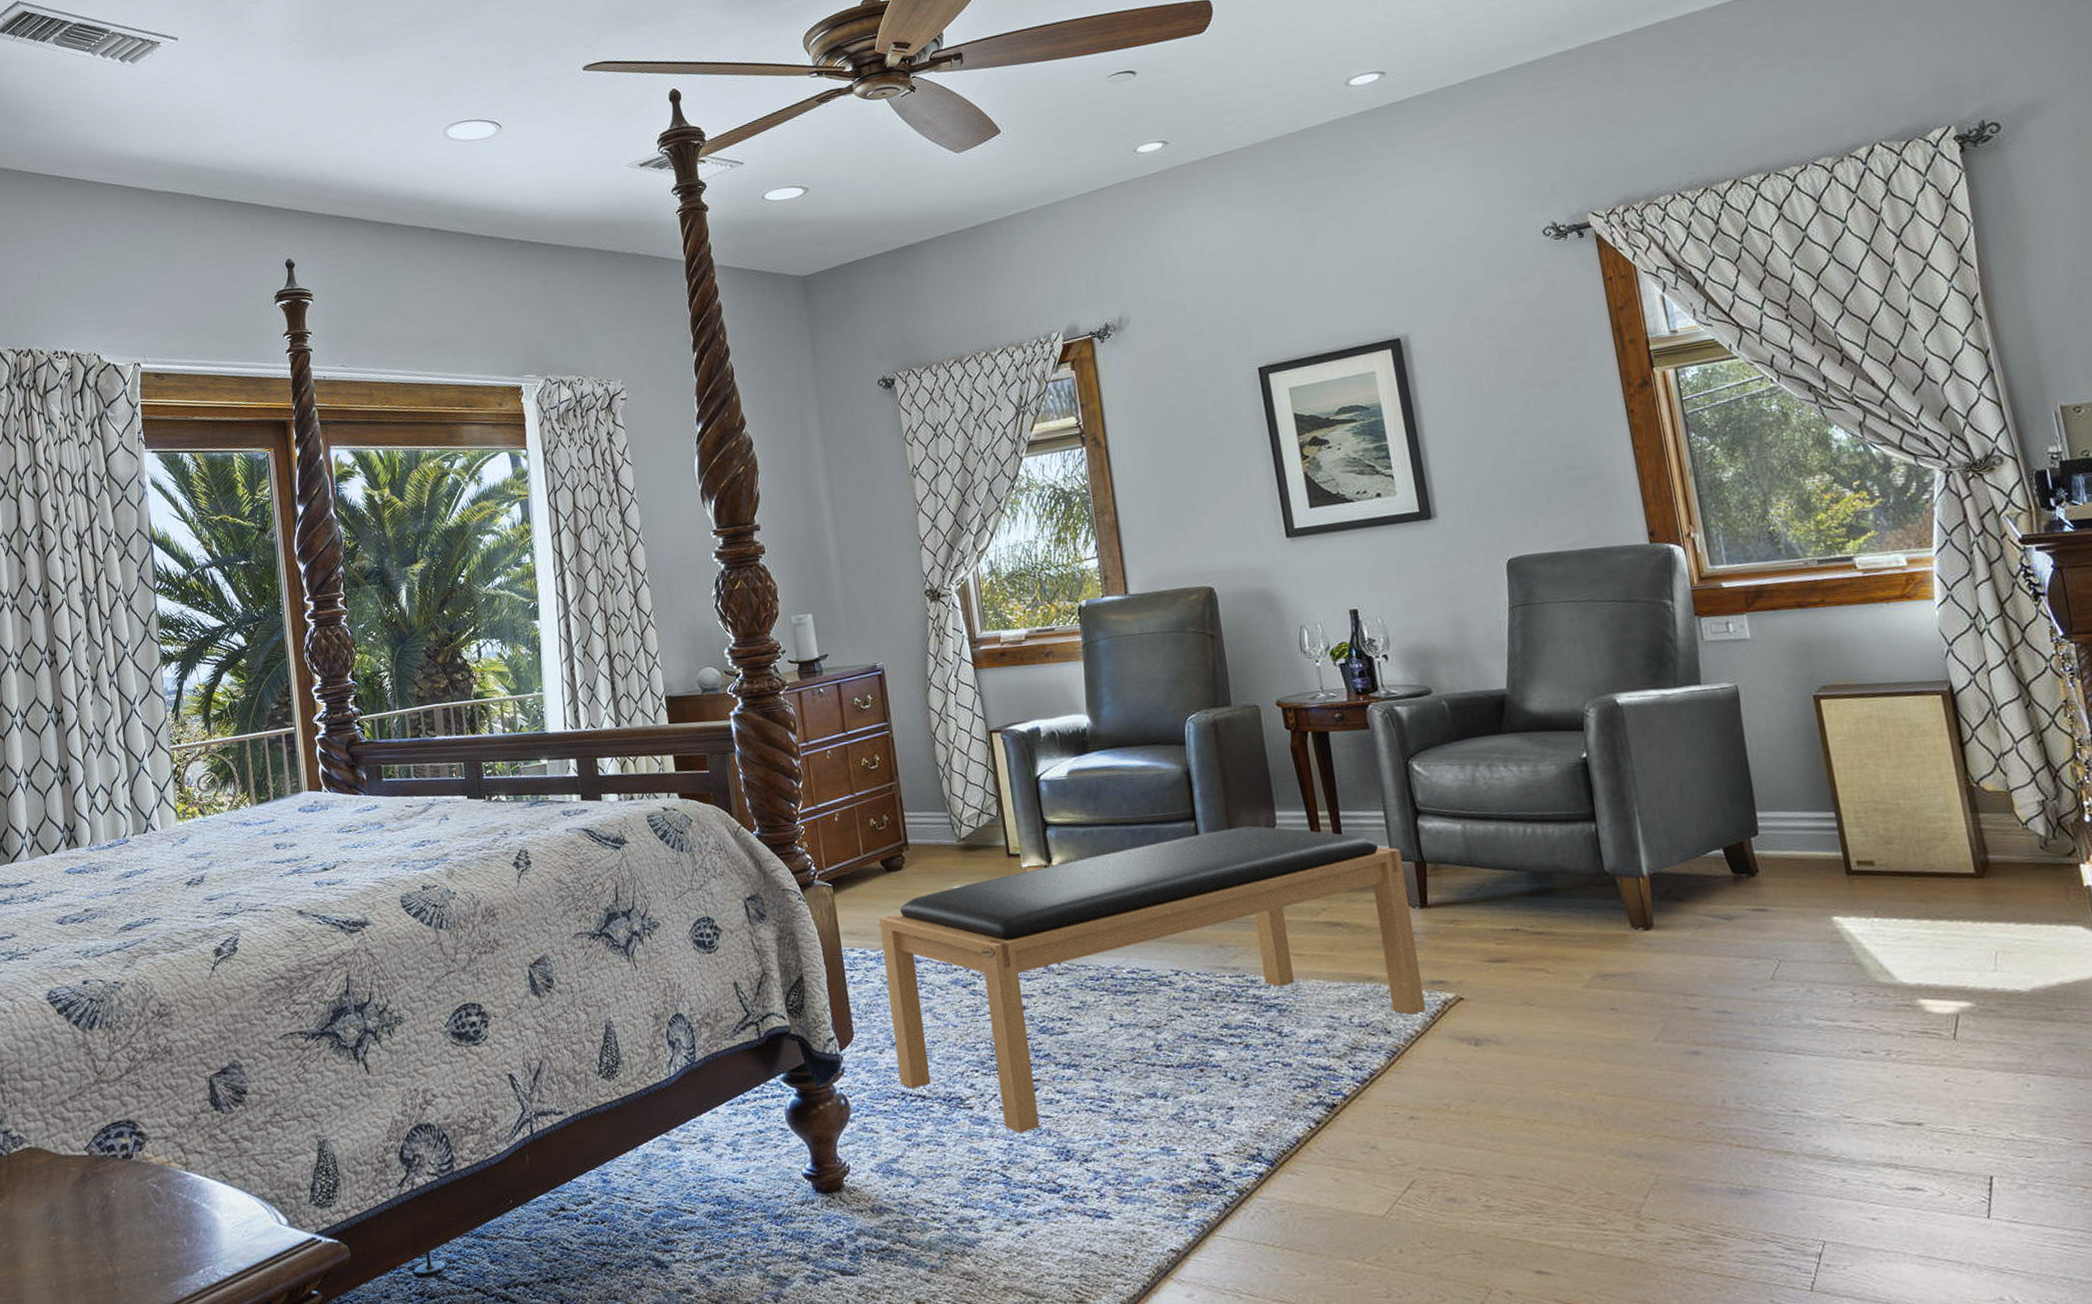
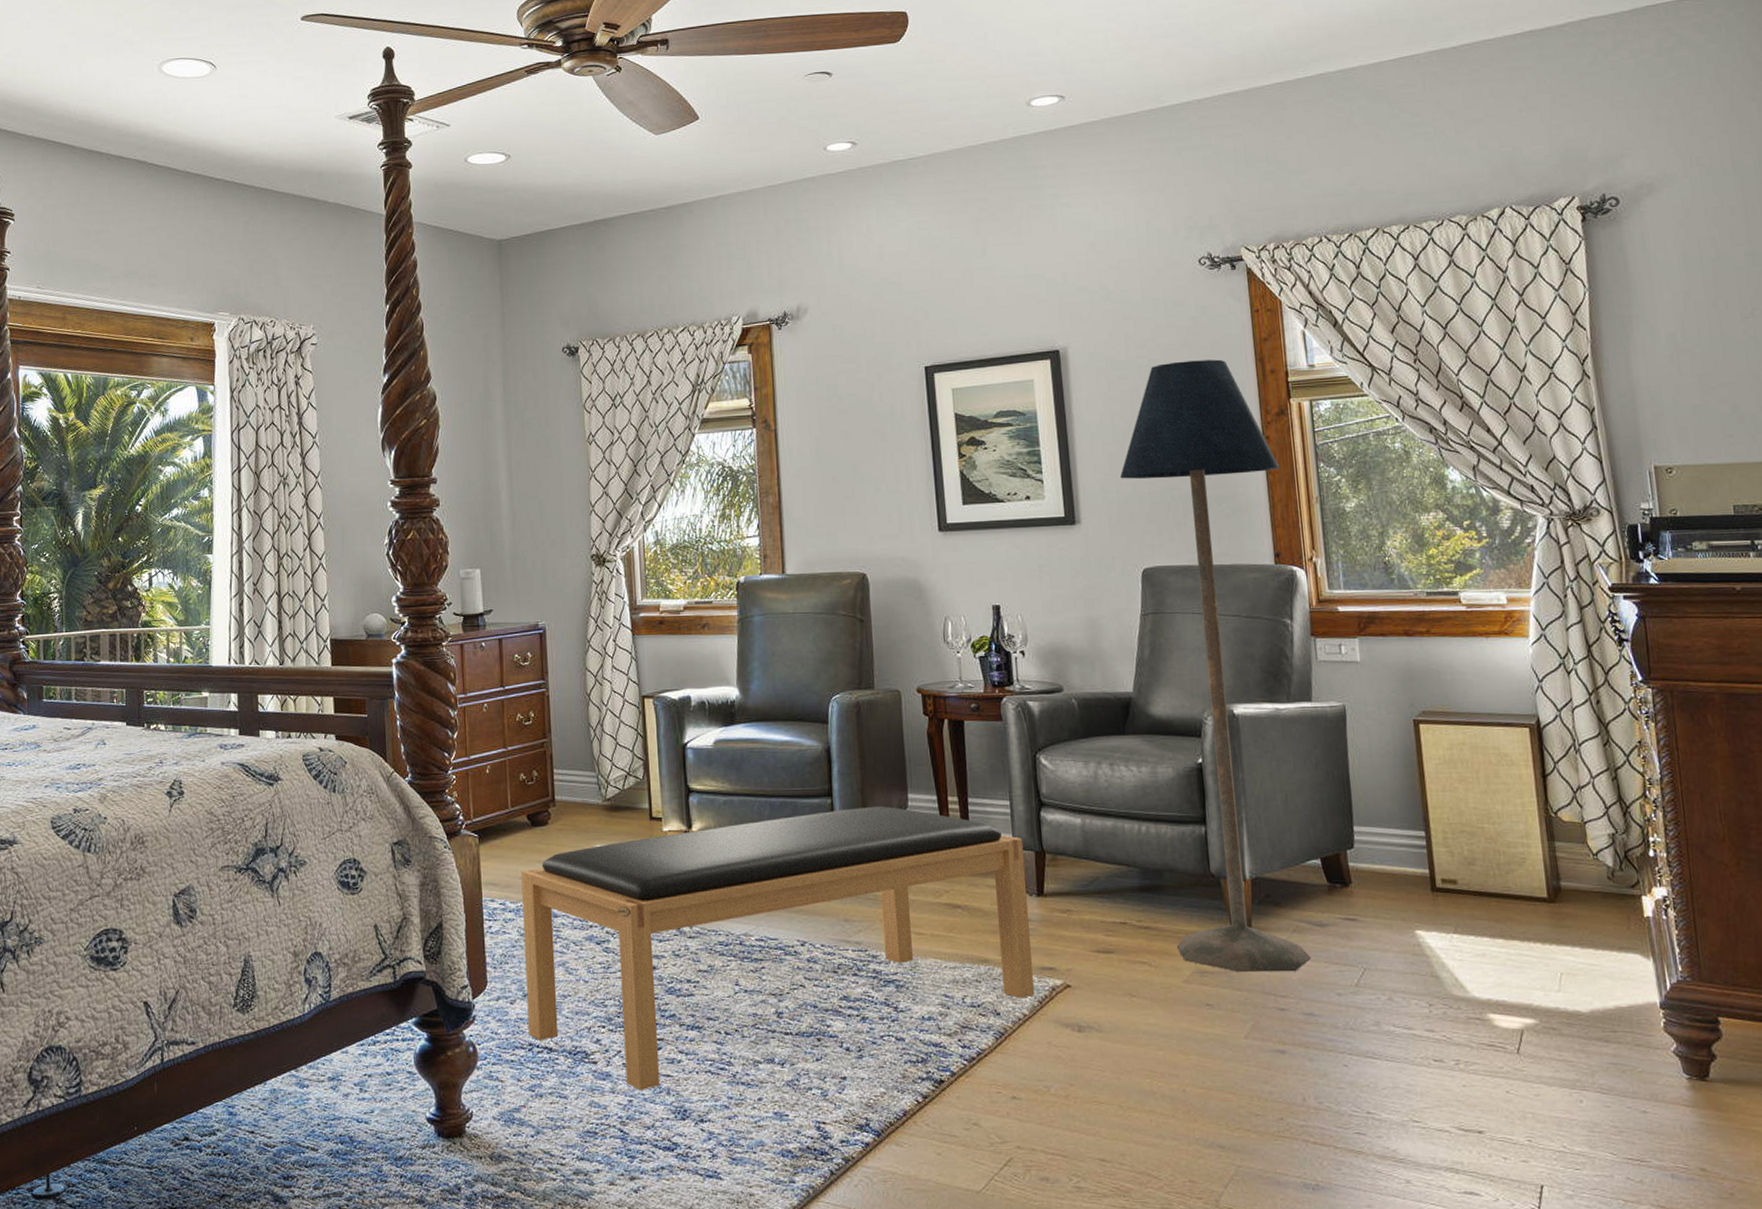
floor lamp: none [1475,333,1721,973] -> present [1120,359,1311,973]

